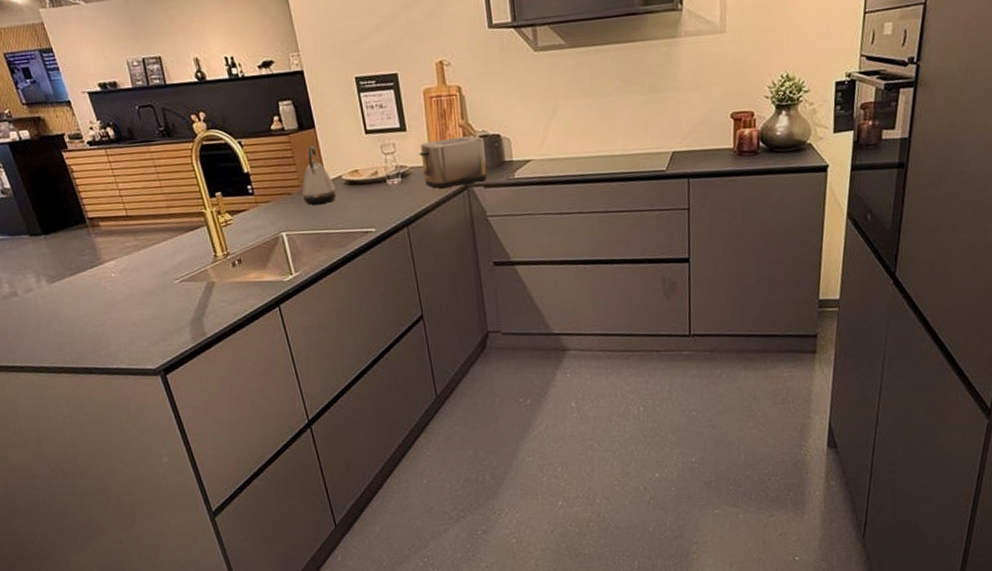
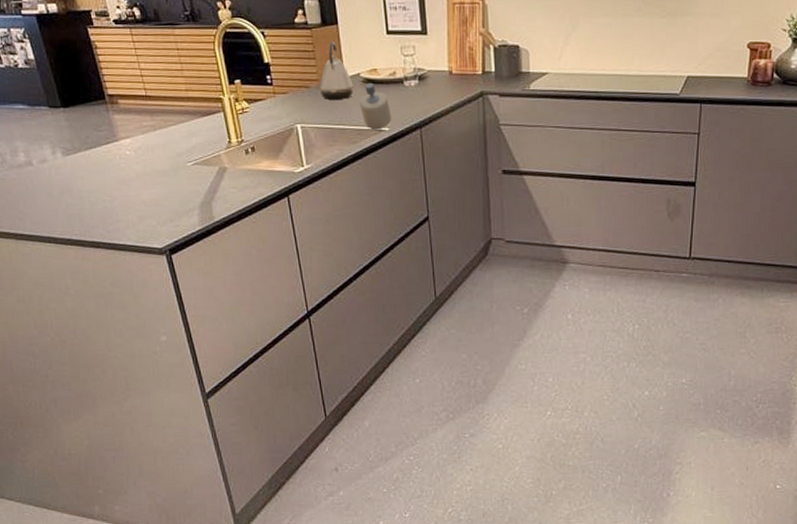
soap dispenser: none [343,184,378,232] -> present [359,82,392,130]
toaster: present [419,135,487,189] -> none [438,44,503,94]

